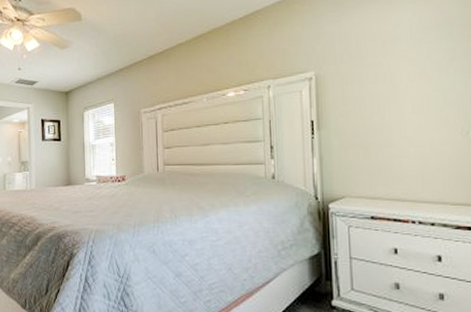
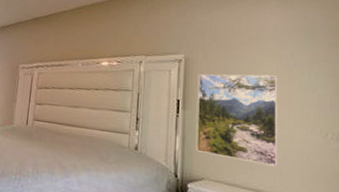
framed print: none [331,79,419,173] -> present [195,74,278,167]

